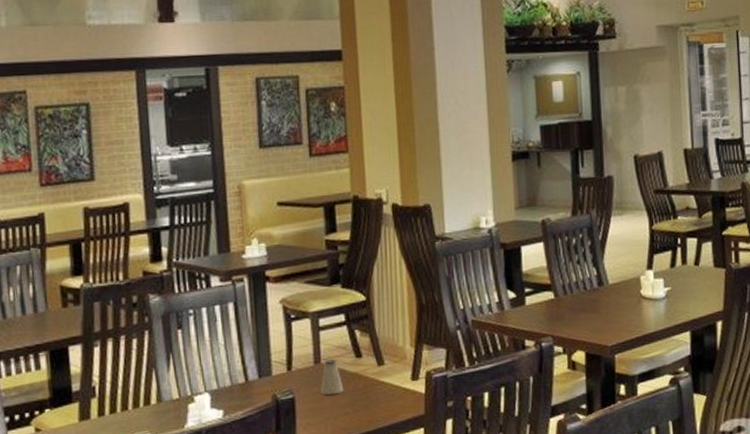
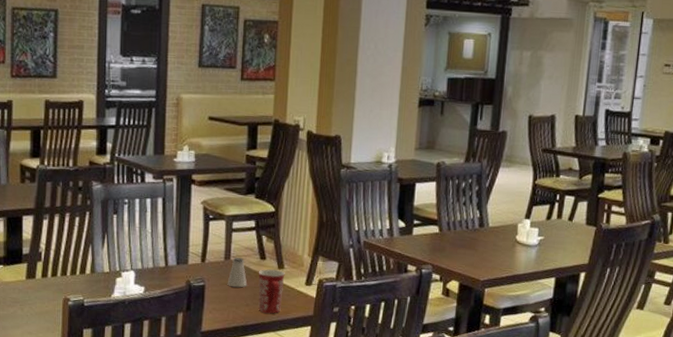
mug: none [355,367,387,421] -> present [258,269,285,314]

